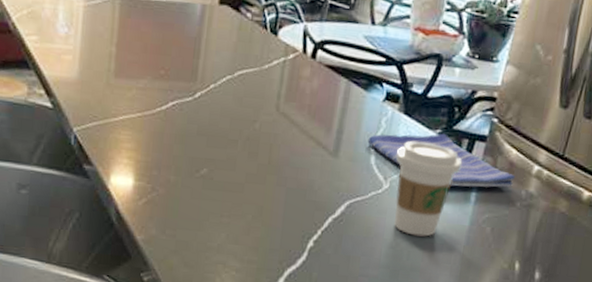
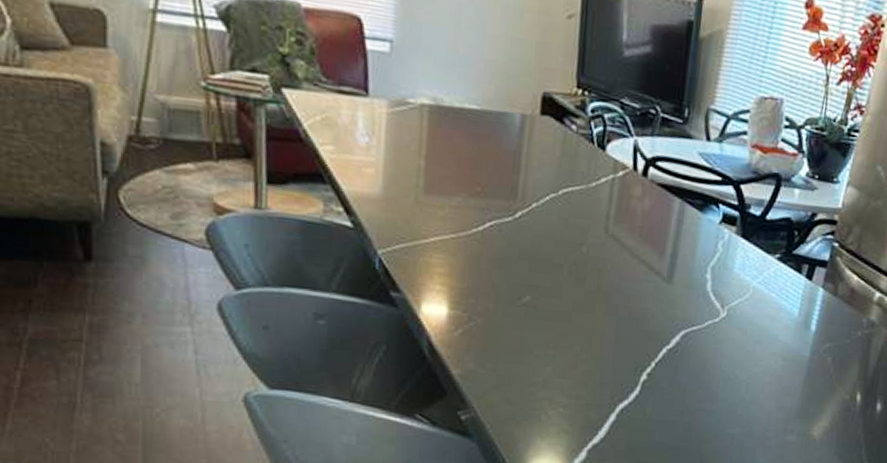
dish towel: present [367,133,515,188] -> none [703,258,856,316]
coffee cup: present [393,141,463,237] -> none [731,266,803,368]

